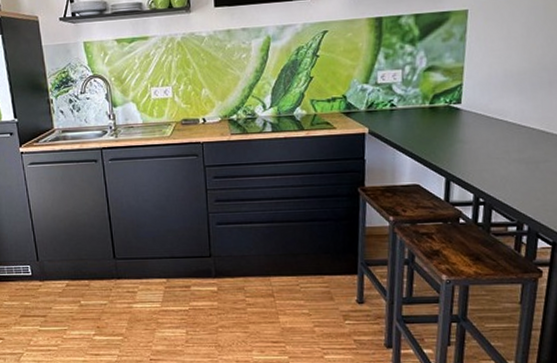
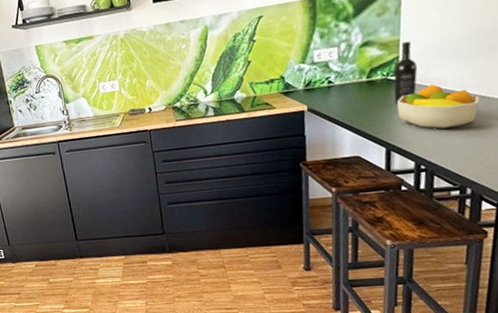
wine bottle: none [456,70,480,133] -> present [393,42,418,104]
fruit bowl: none [458,116,539,162] -> present [396,84,479,129]

